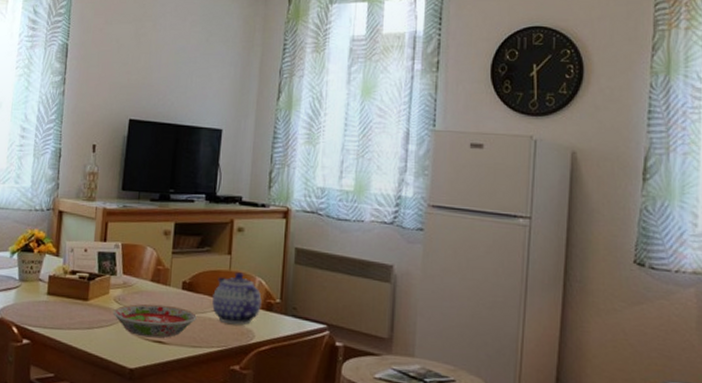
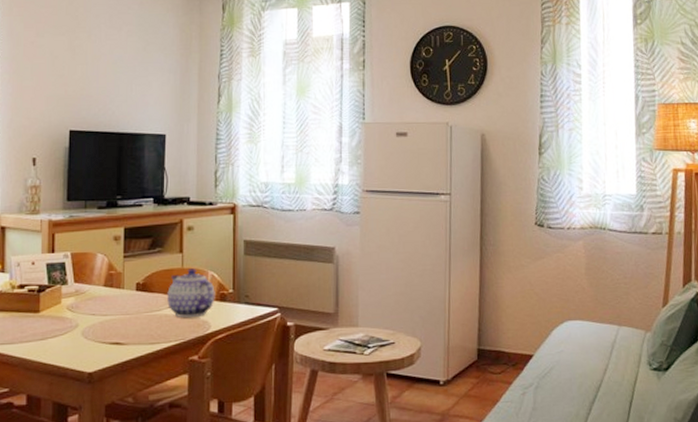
bowl: present [112,304,197,338] -> none [66,307,153,341]

